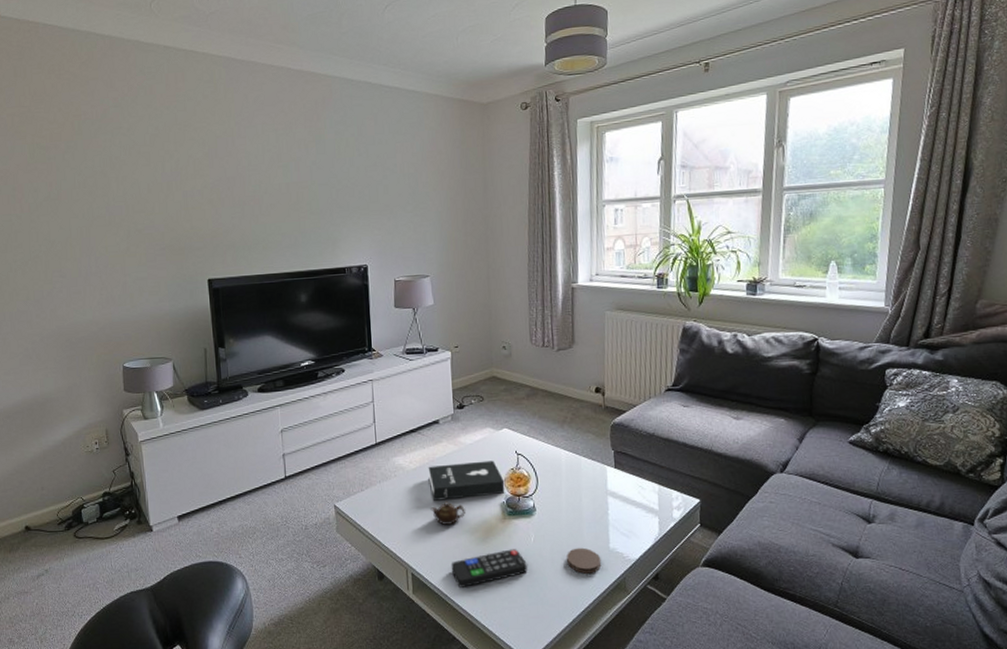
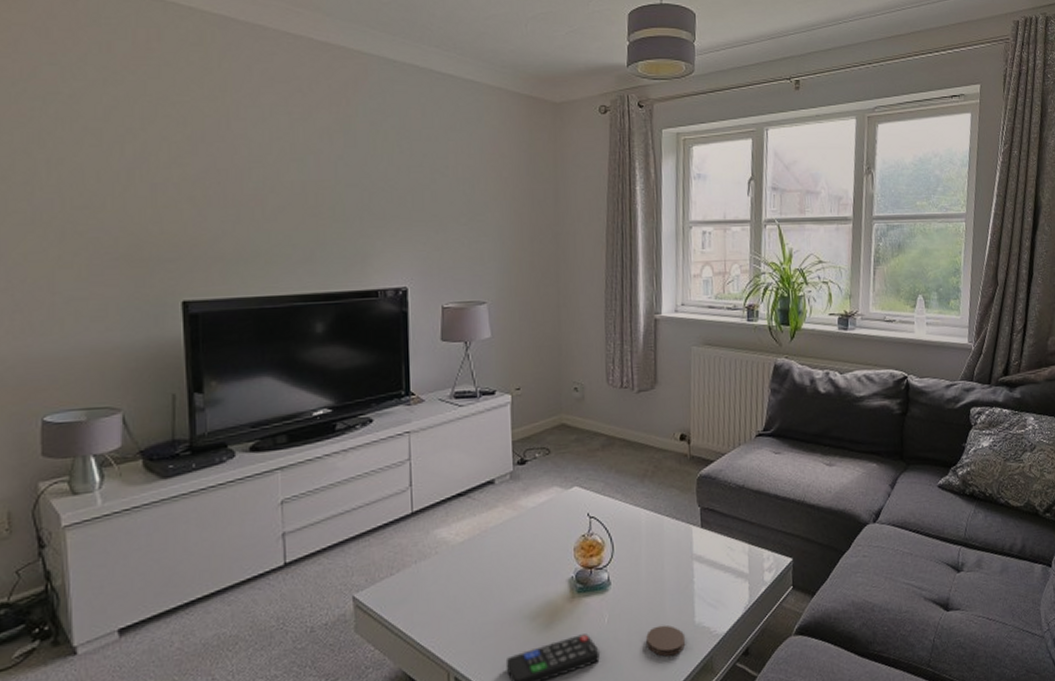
booklet: present [428,460,505,501] -> none [479,526,574,581]
teapot: present [430,501,465,526] -> none [481,581,525,613]

